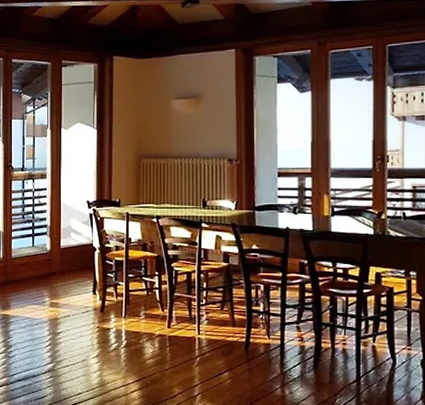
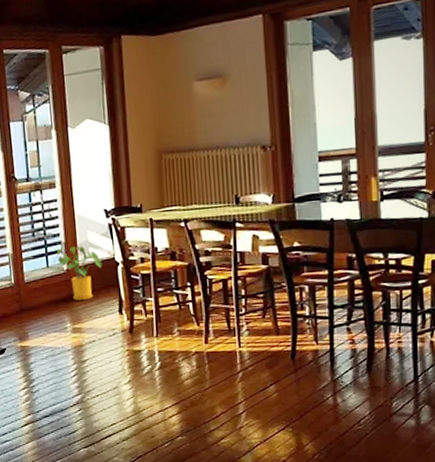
house plant: none [39,230,81,278] -> present [54,246,102,300]

